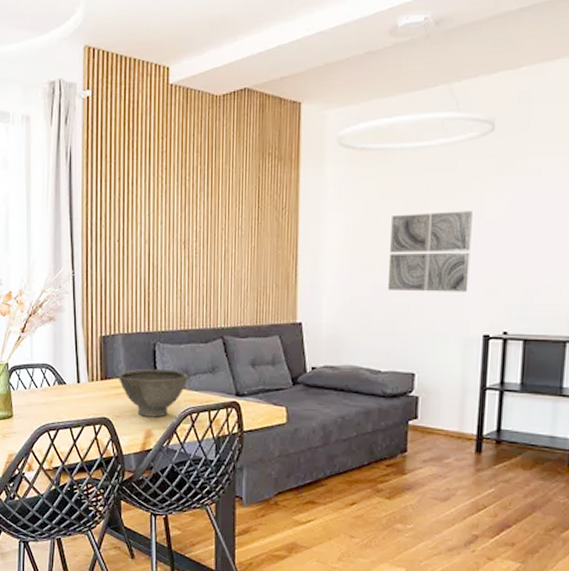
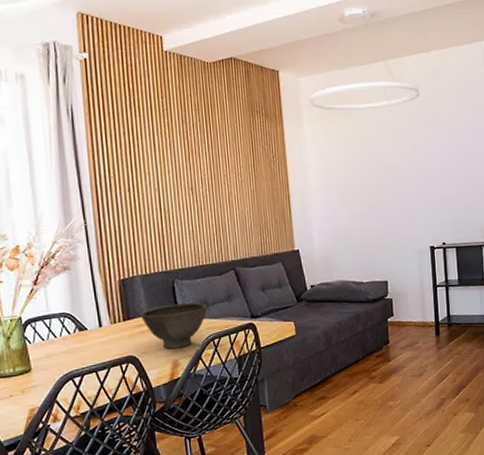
wall art: present [387,211,473,292] -> none [357,155,416,218]

